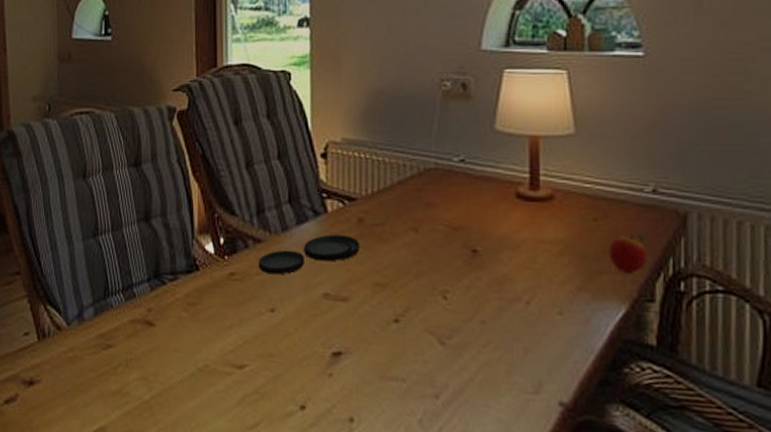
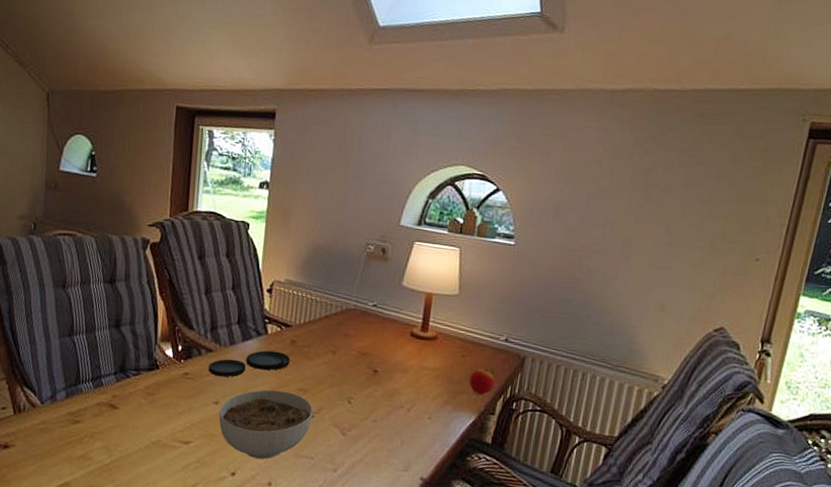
bowl: none [277,287,398,385] -> present [219,389,314,459]

